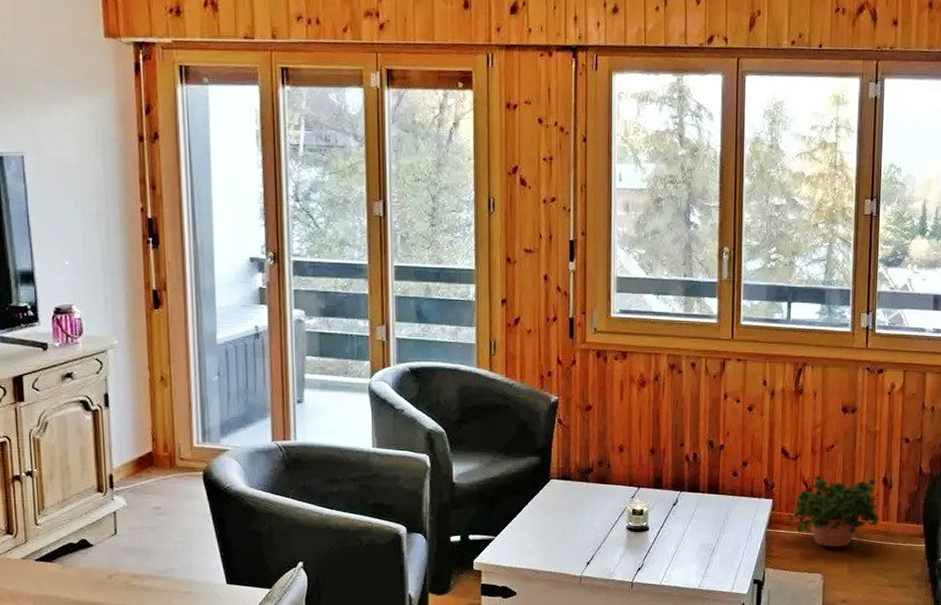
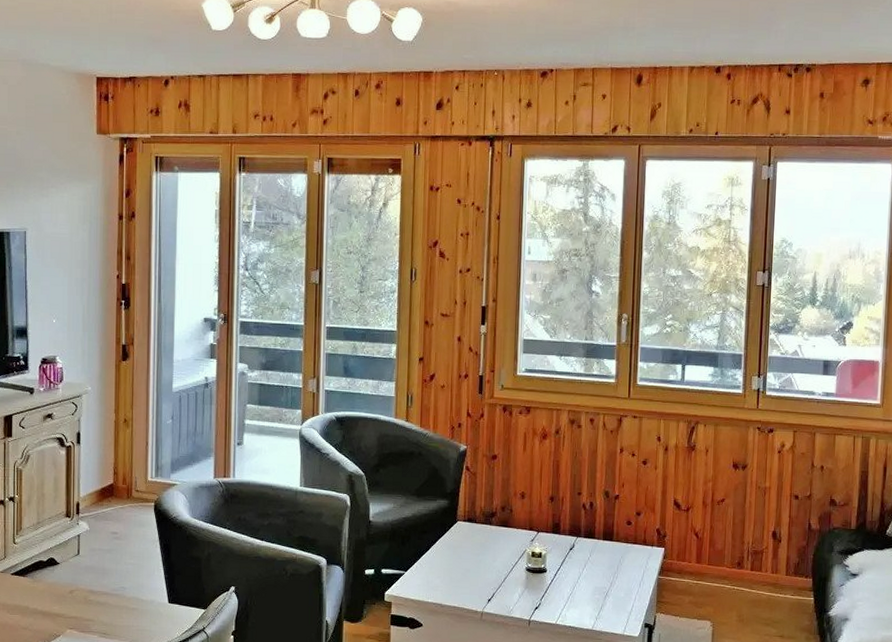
potted plant: present [785,475,881,551] -> none [676,527,769,601]

